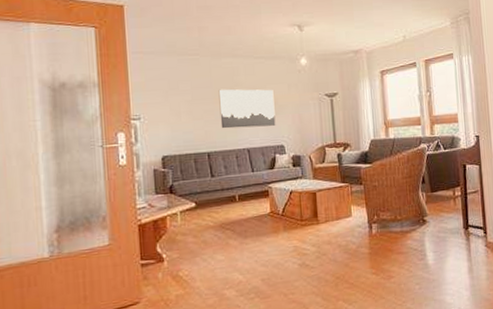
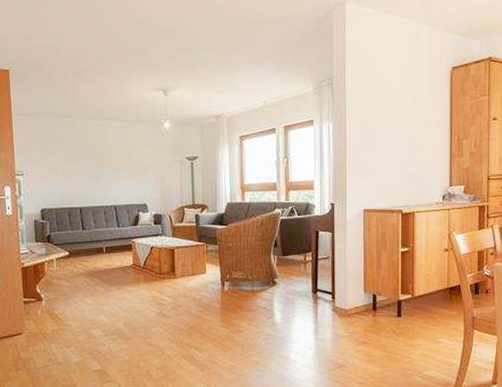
wall art: present [218,89,276,129] -> none [90,150,140,187]

